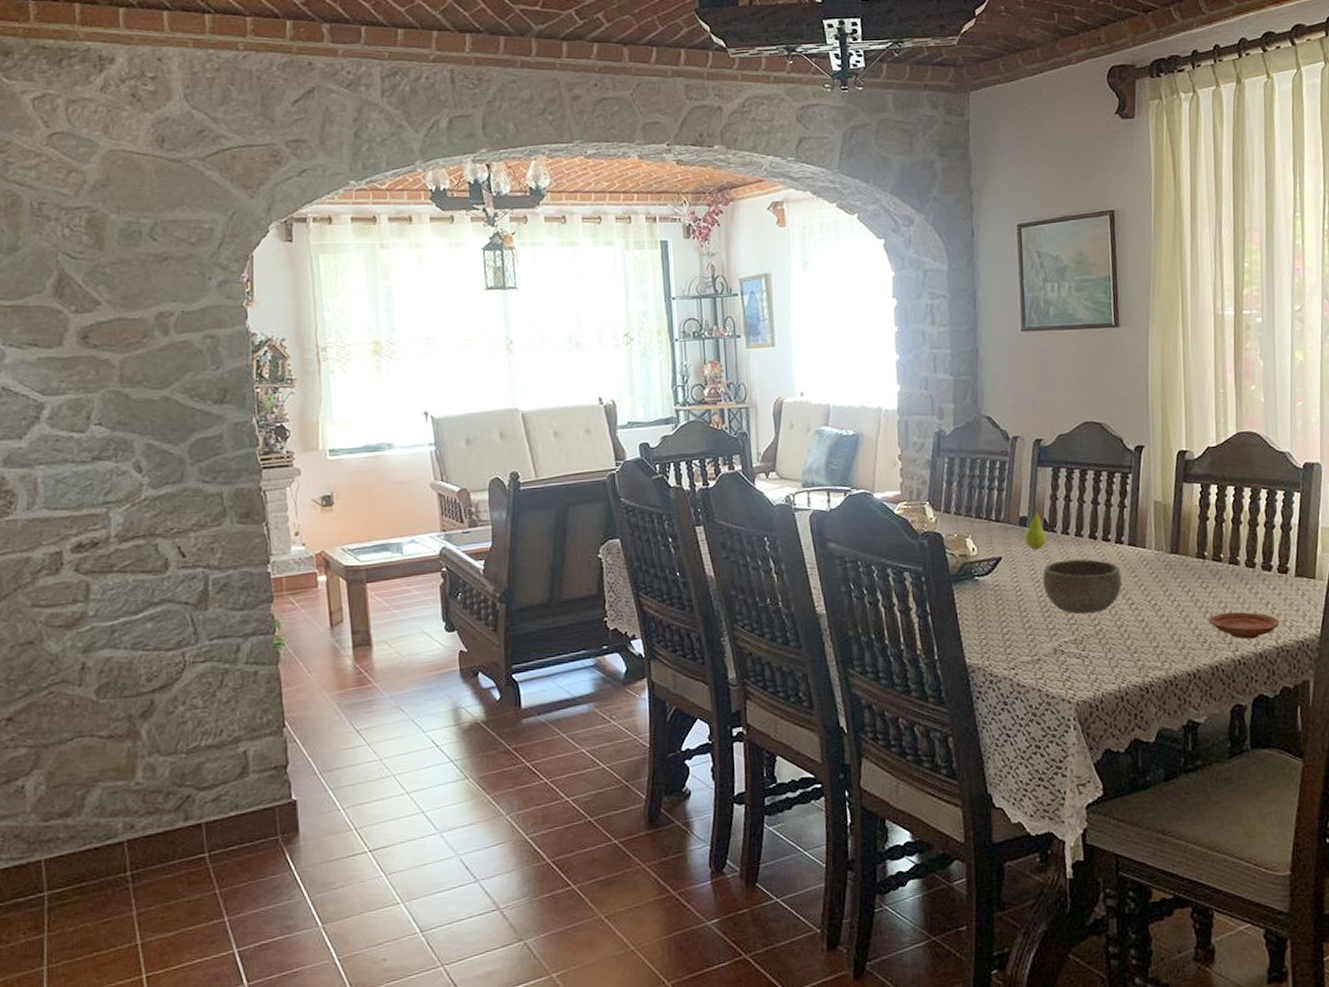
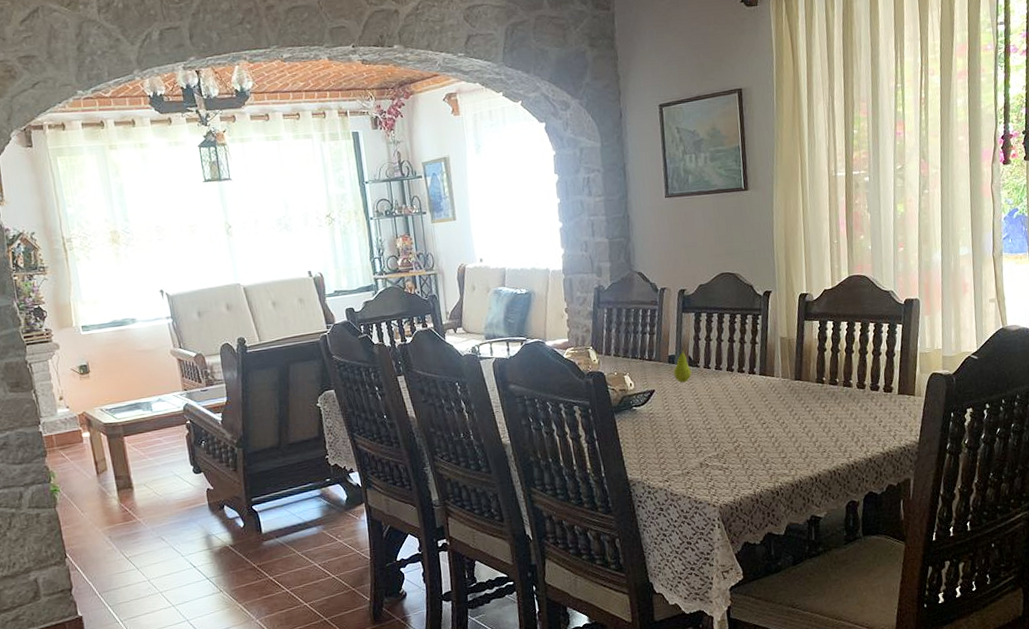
bowl: present [1042,559,1122,614] -> none [689,388,755,434]
plate: present [1208,611,1280,640] -> none [827,425,886,448]

